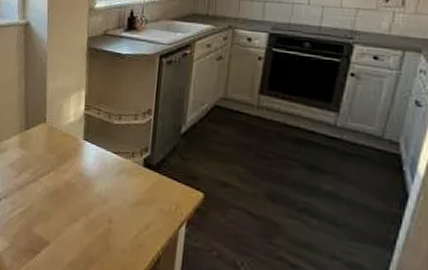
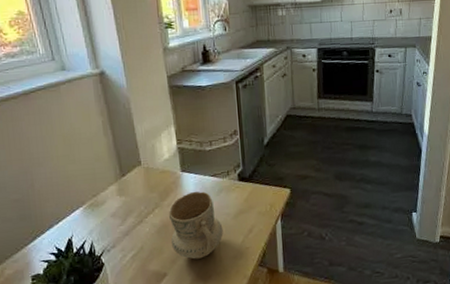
mug: none [59,164,117,240] -> present [168,191,223,259]

